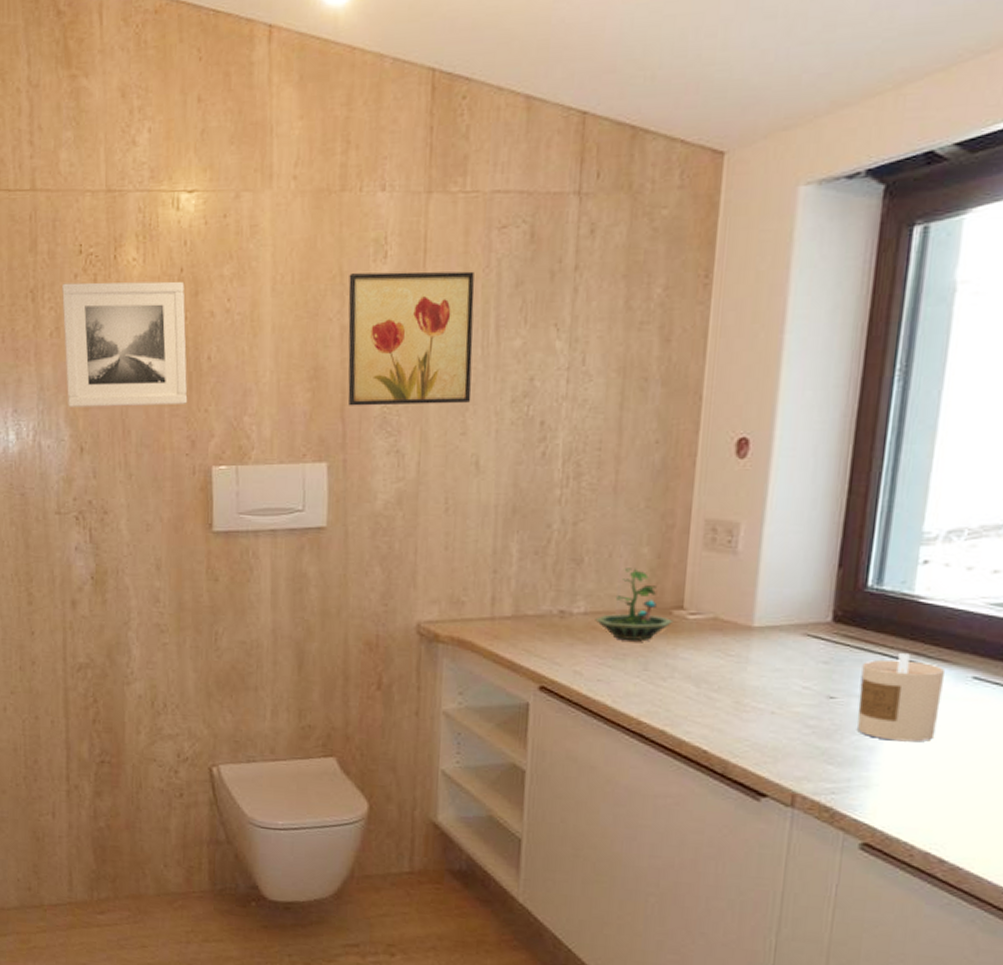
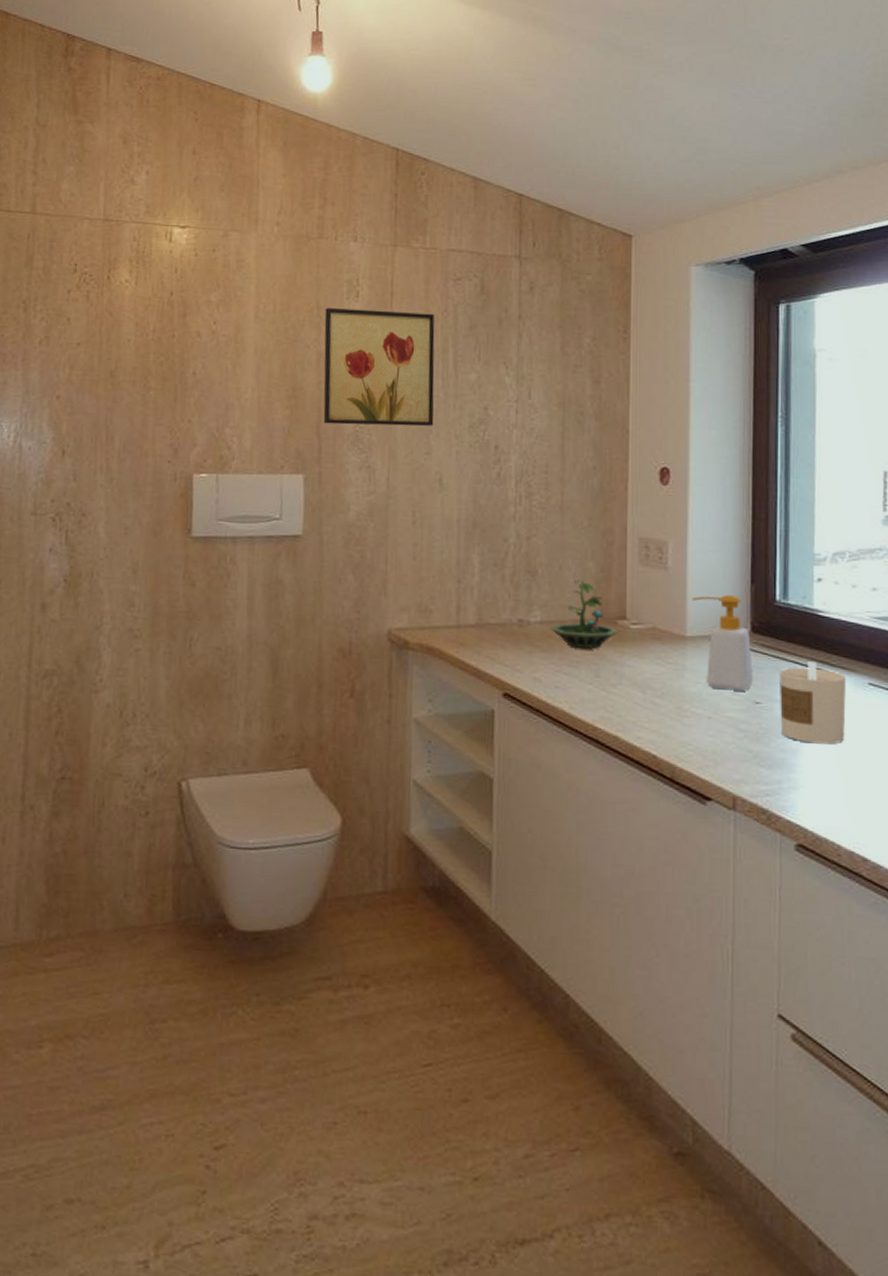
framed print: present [62,281,188,407] -> none [52,297,174,415]
soap bottle: none [764,581,831,685] -> present [692,595,753,691]

